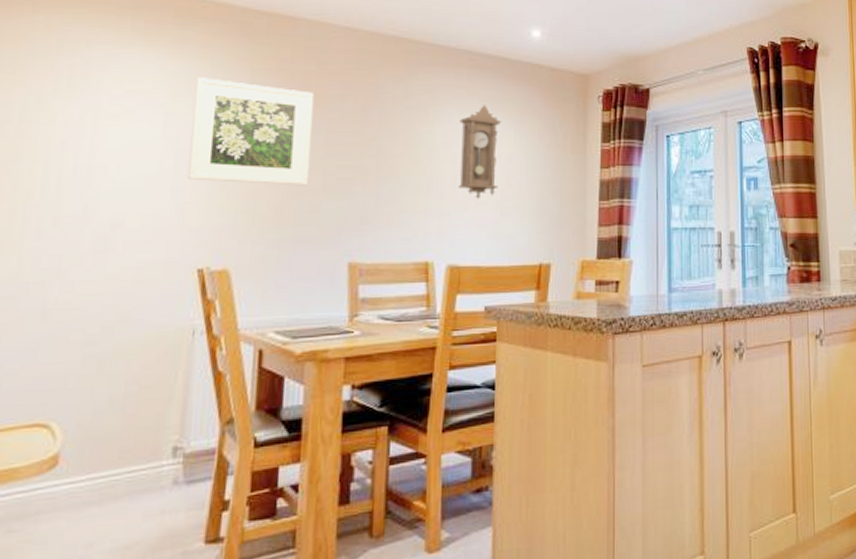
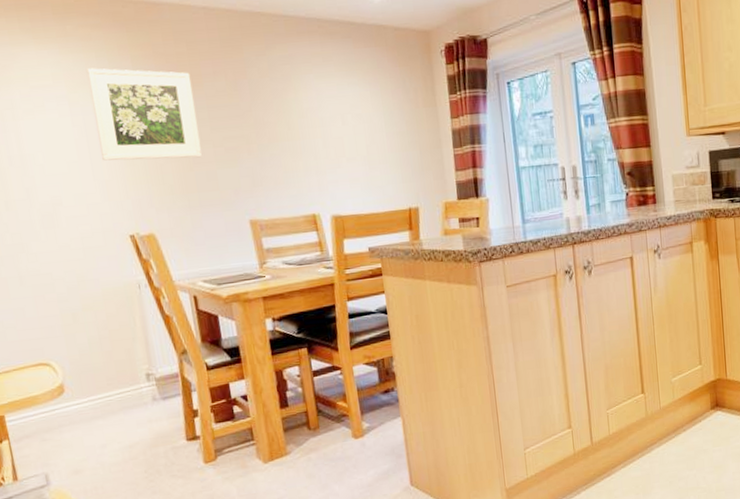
pendulum clock: present [457,105,502,199] -> none [320,69,364,156]

